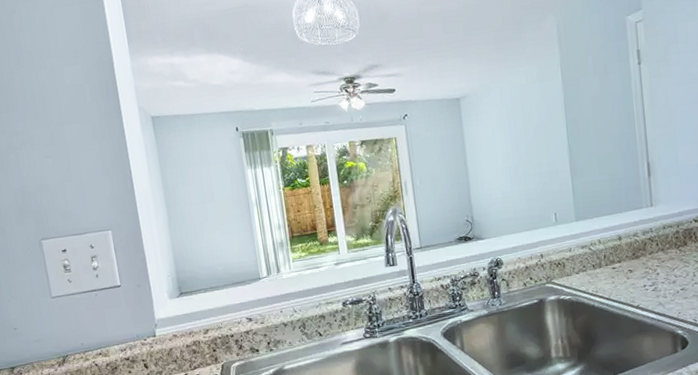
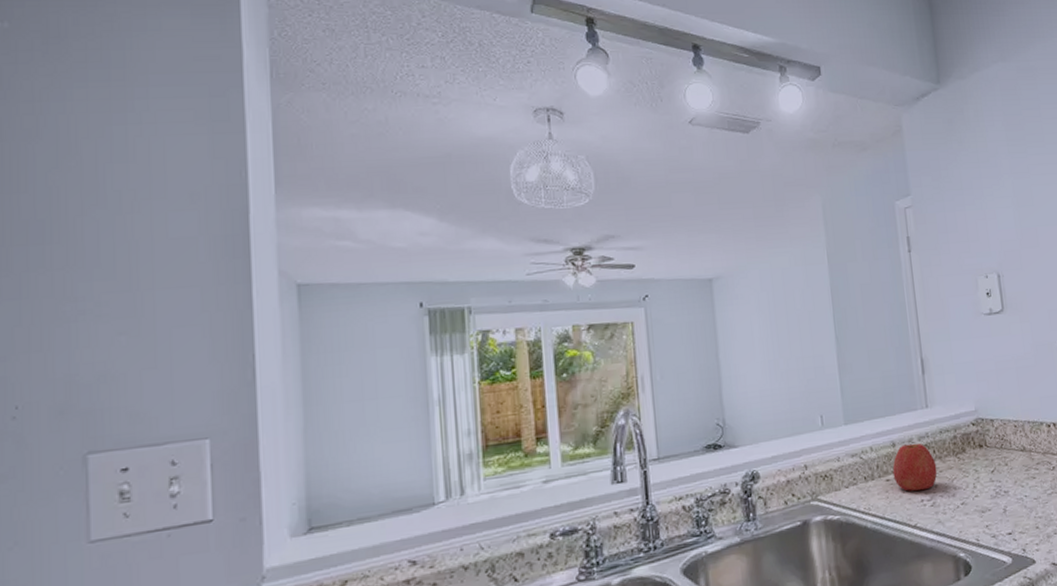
apple: none [618,237,660,278] -> present [892,443,938,491]

